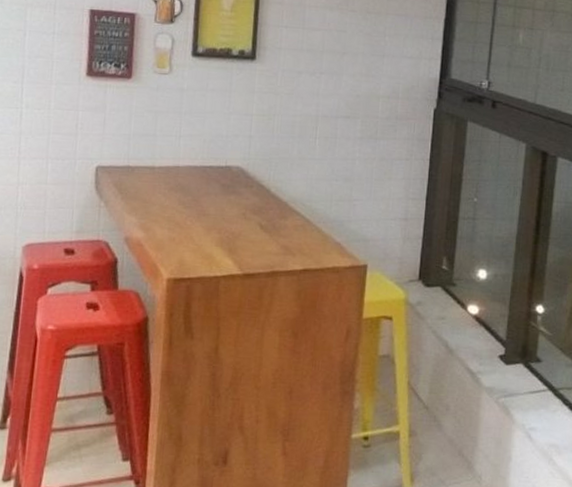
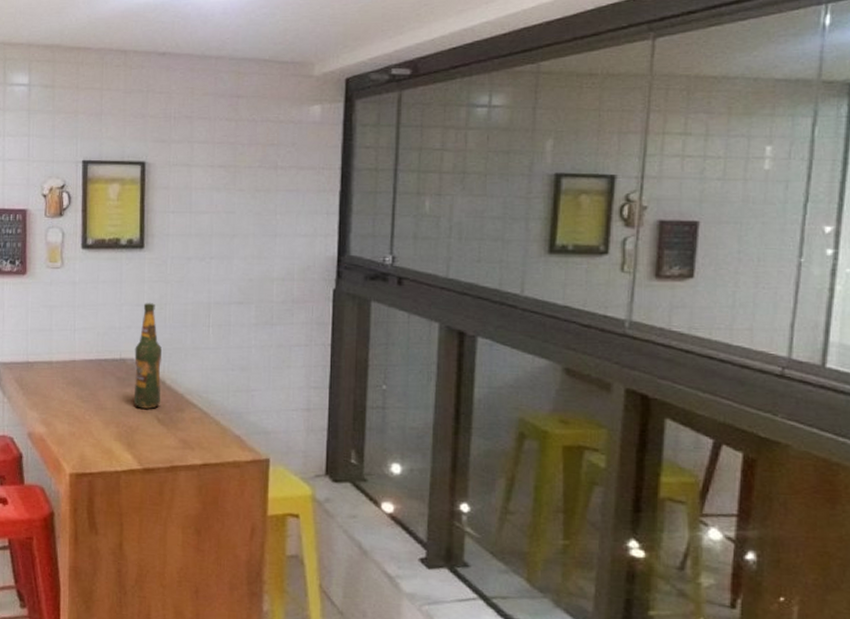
beer bottle: none [238,113,268,216] -> present [134,303,162,409]

